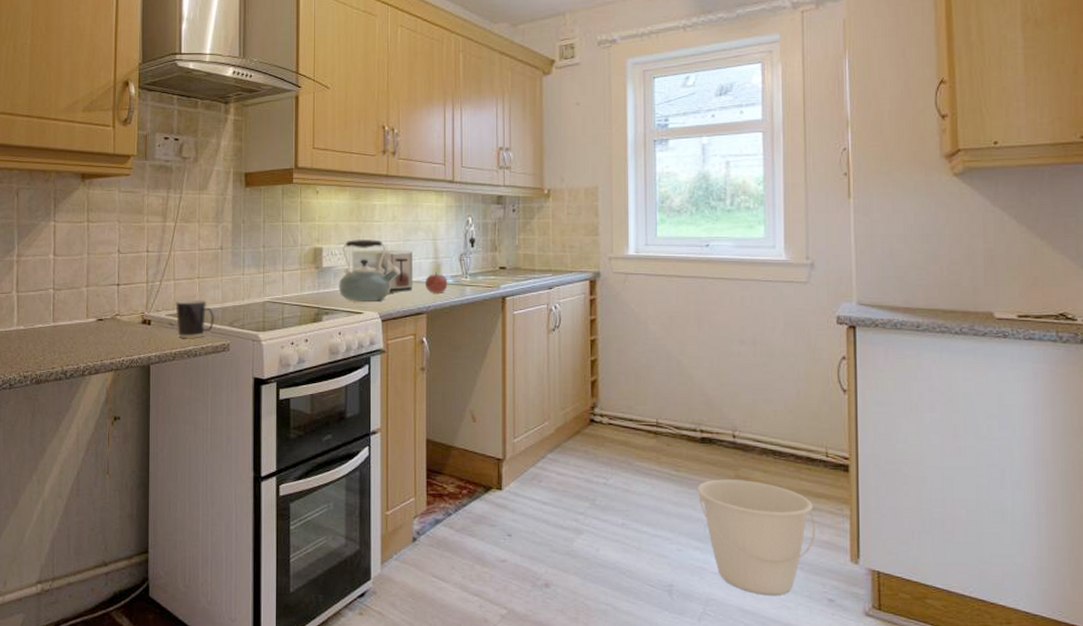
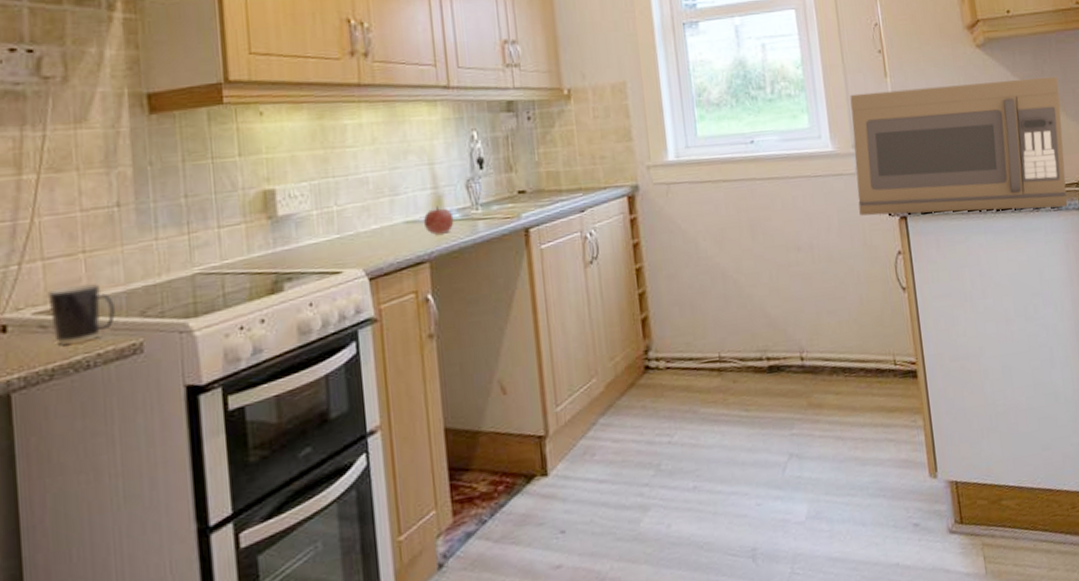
kettle: present [339,240,400,302] -> none [303,171,389,259]
toaster: present [352,249,414,293] -> none [319,181,408,241]
bucket: present [696,479,815,596] -> none [769,406,894,537]
microwave: none [806,208,1047,338] -> present [850,76,1068,216]

